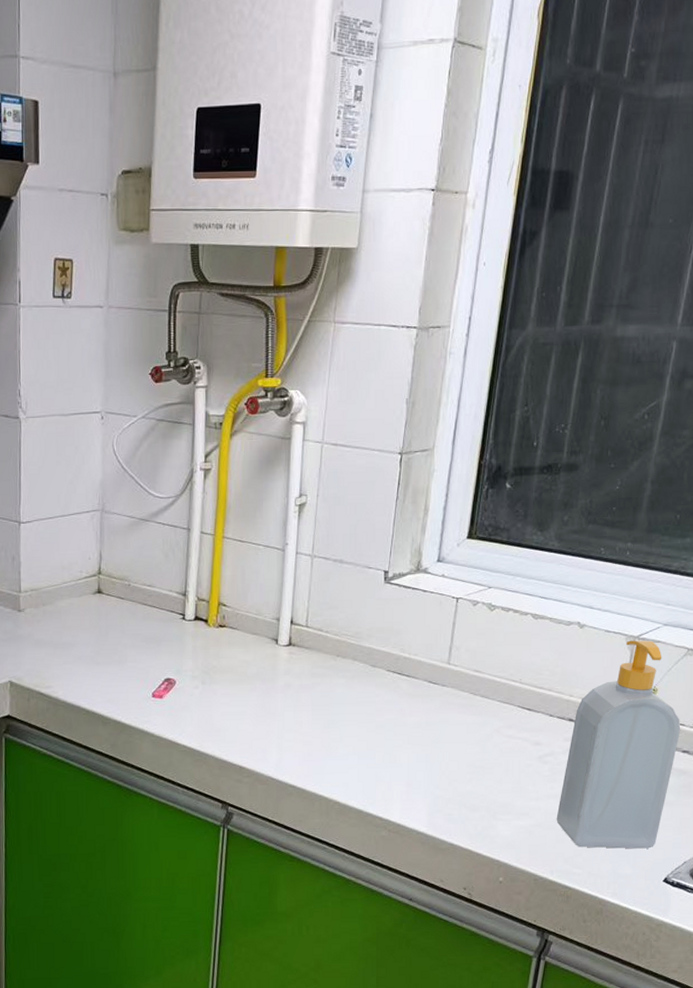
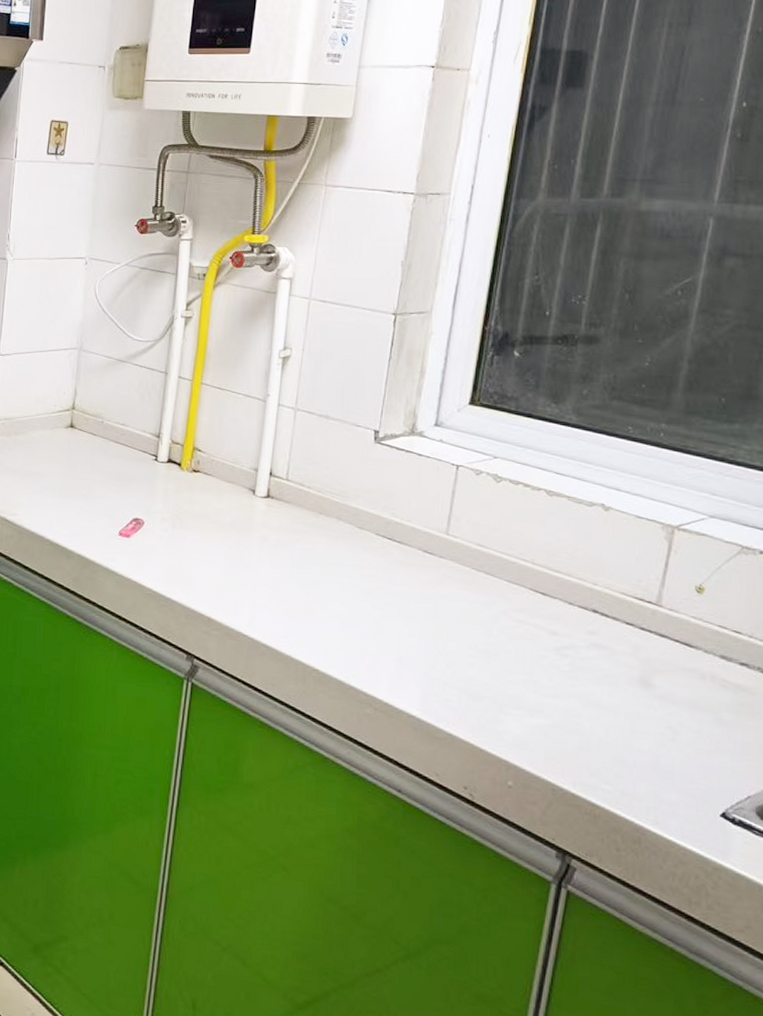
soap bottle: present [556,640,681,849] -> none [579,530,737,774]

